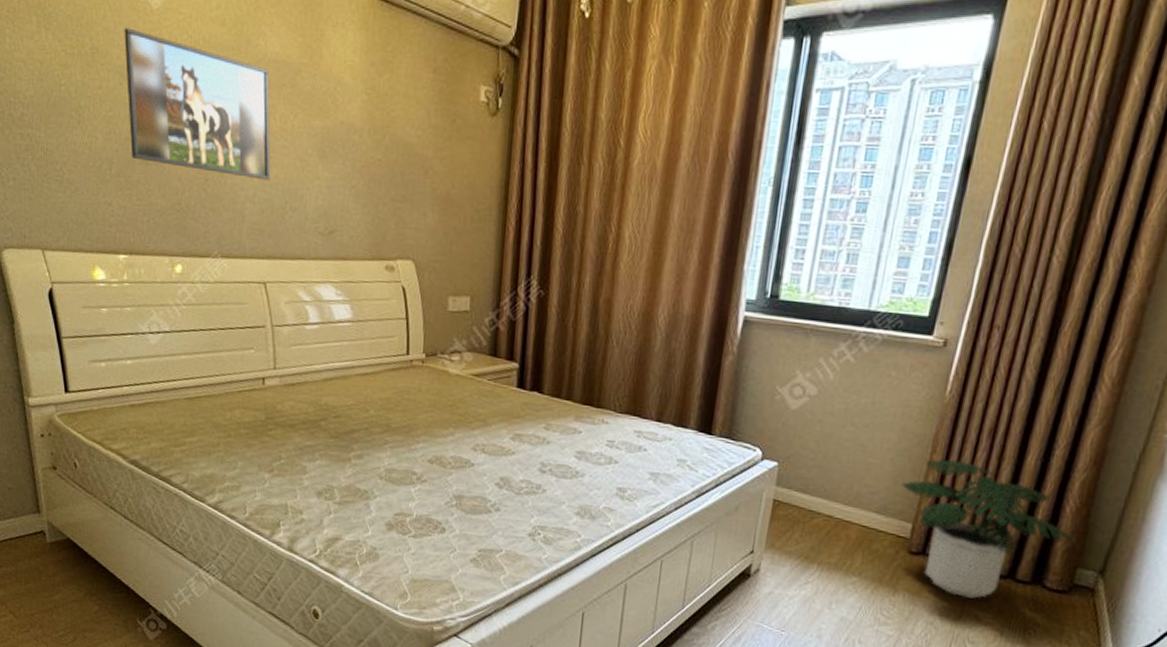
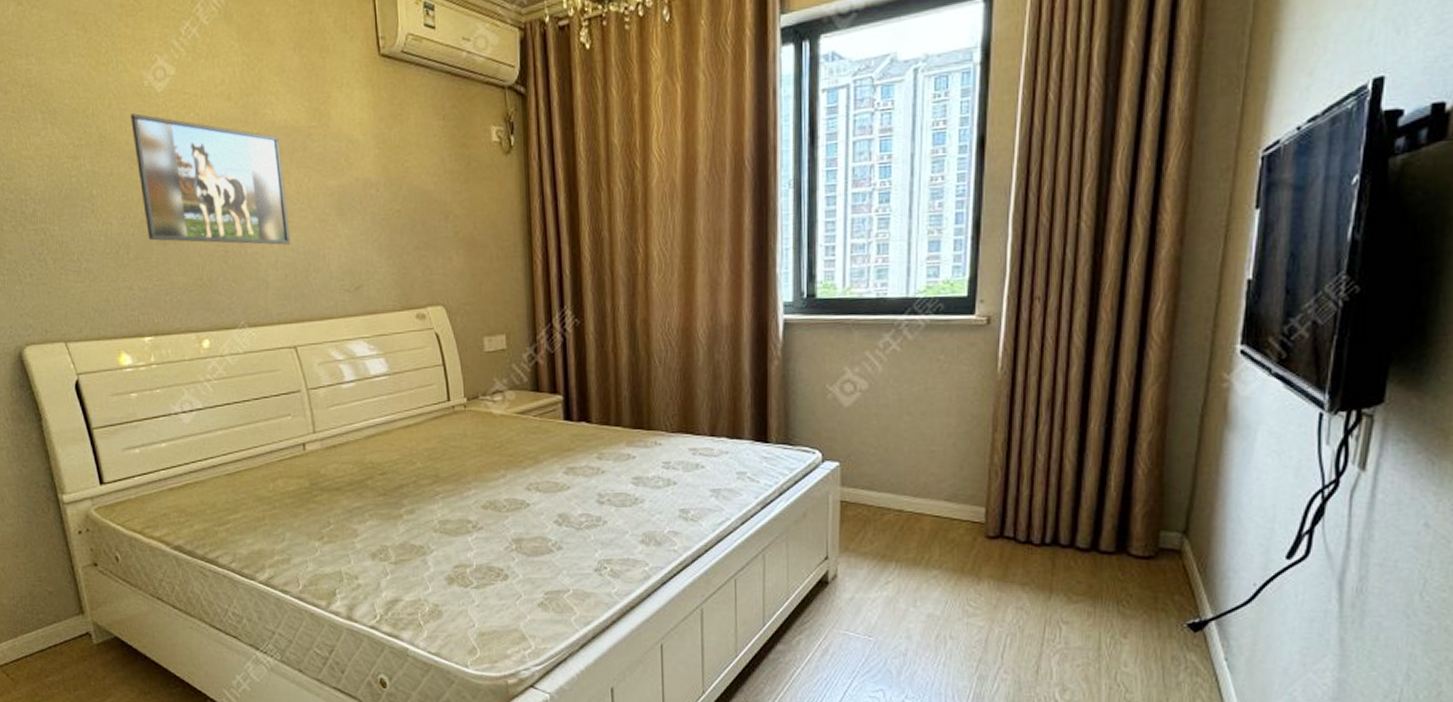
potted plant: present [900,459,1077,599] -> none [967,437,1154,577]

